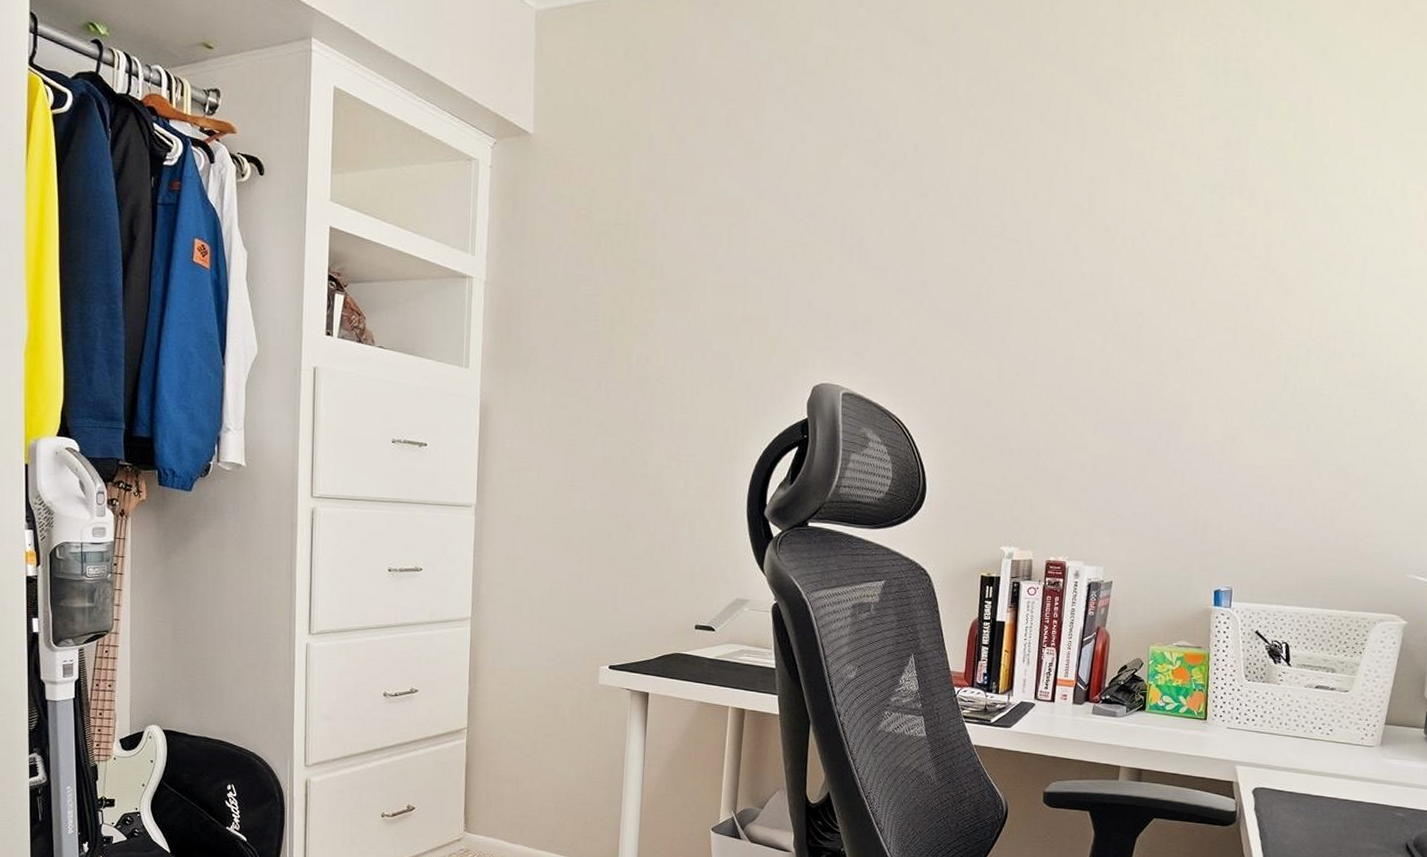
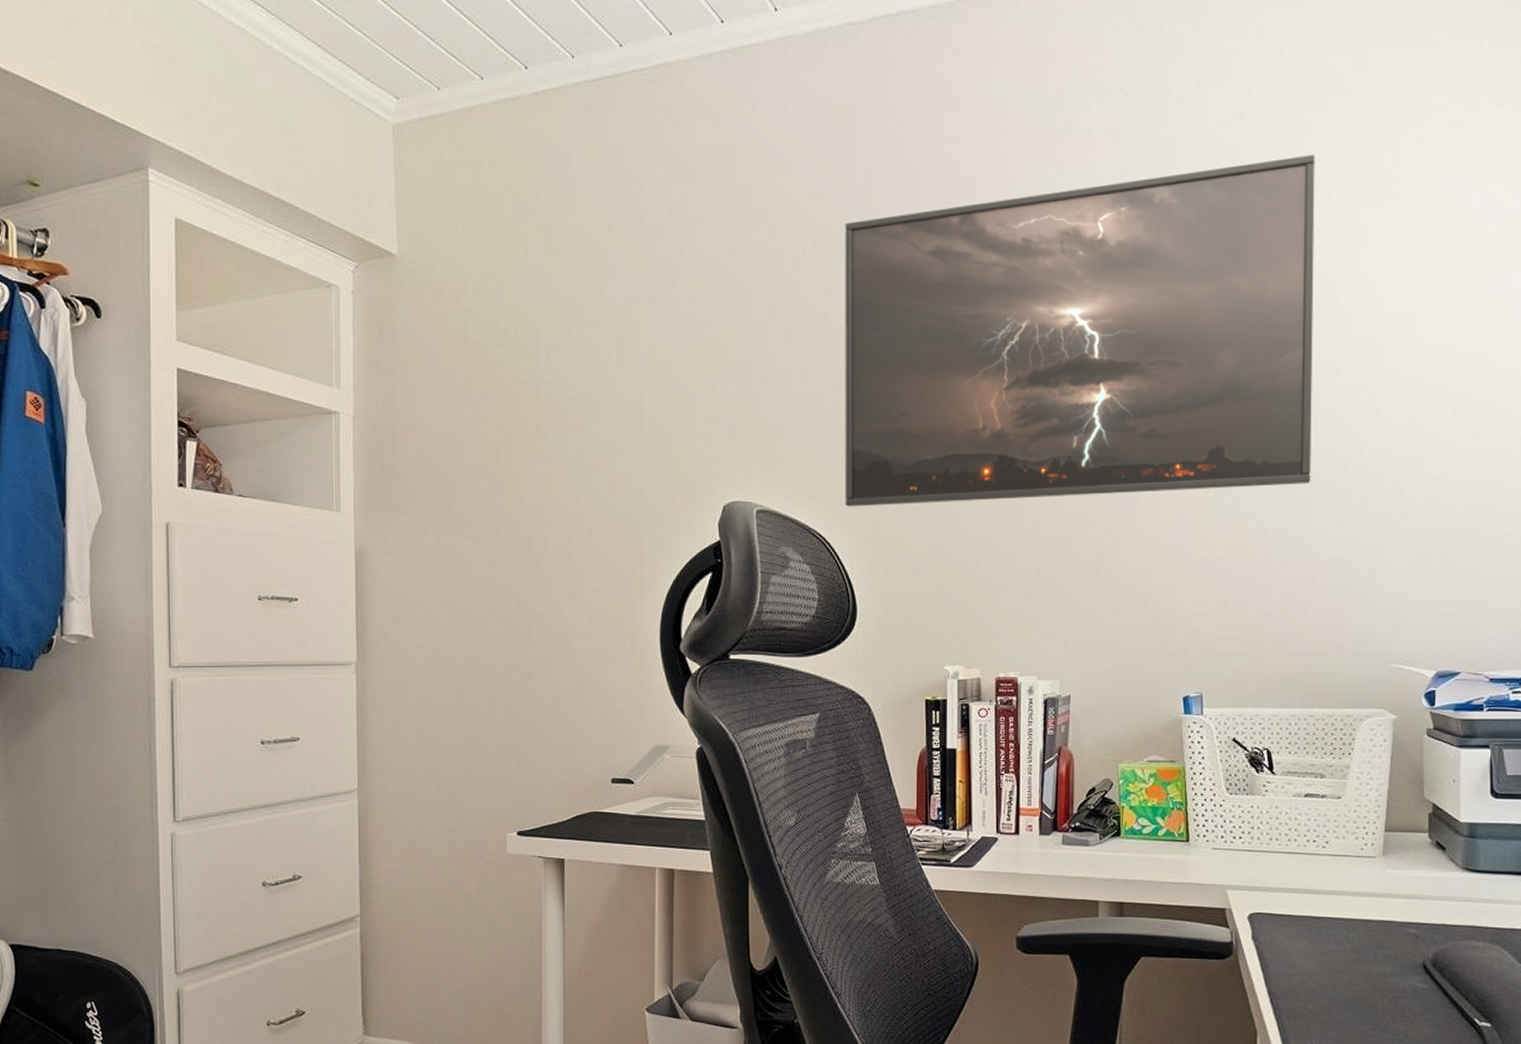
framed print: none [923,93,1391,404] -> present [845,155,1315,507]

